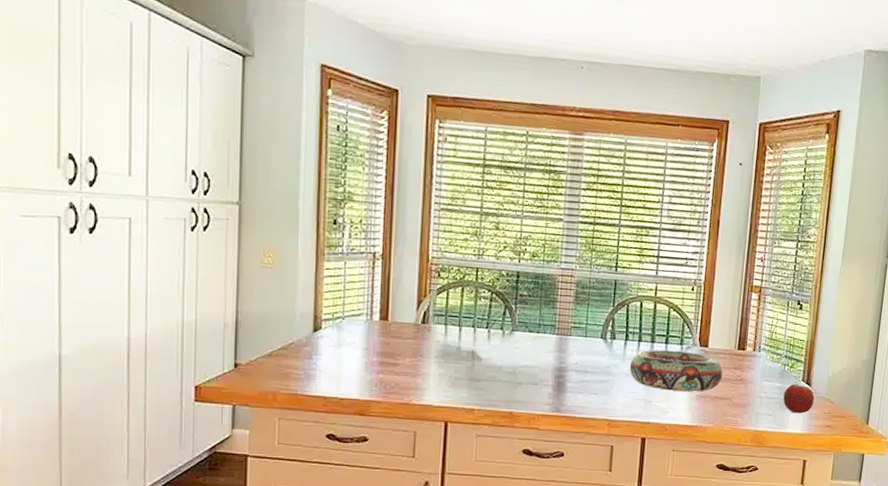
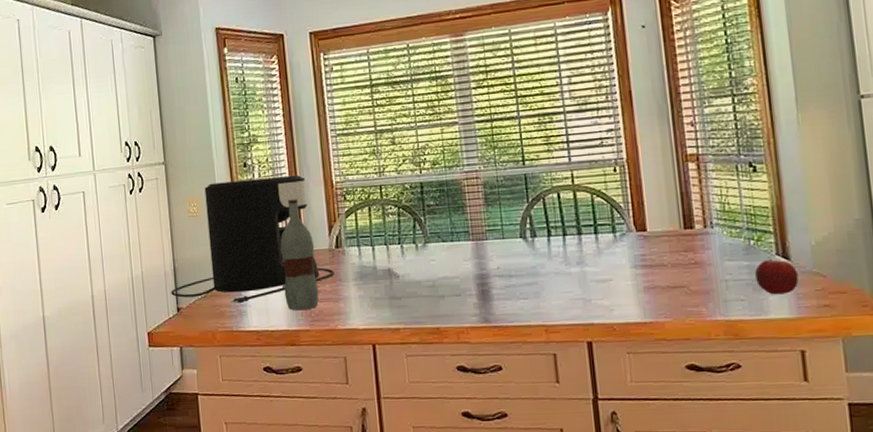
coffee maker: none [229,235,417,368] -> present [171,175,334,304]
bottle: none [360,267,400,382] -> present [280,199,319,311]
decorative bowl: present [629,349,723,392] -> none [557,239,672,286]

